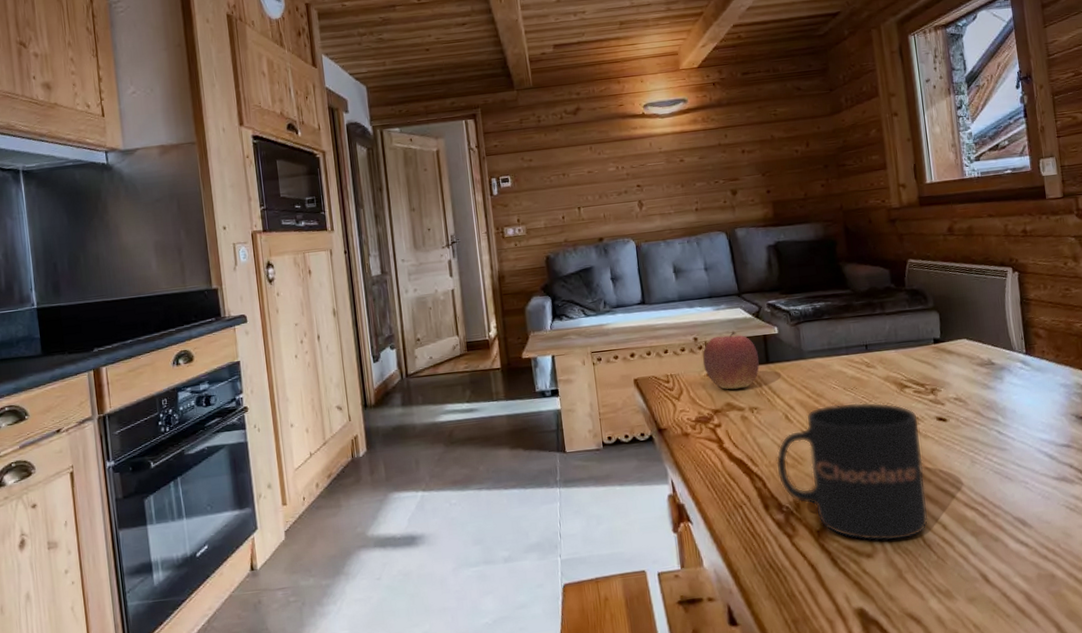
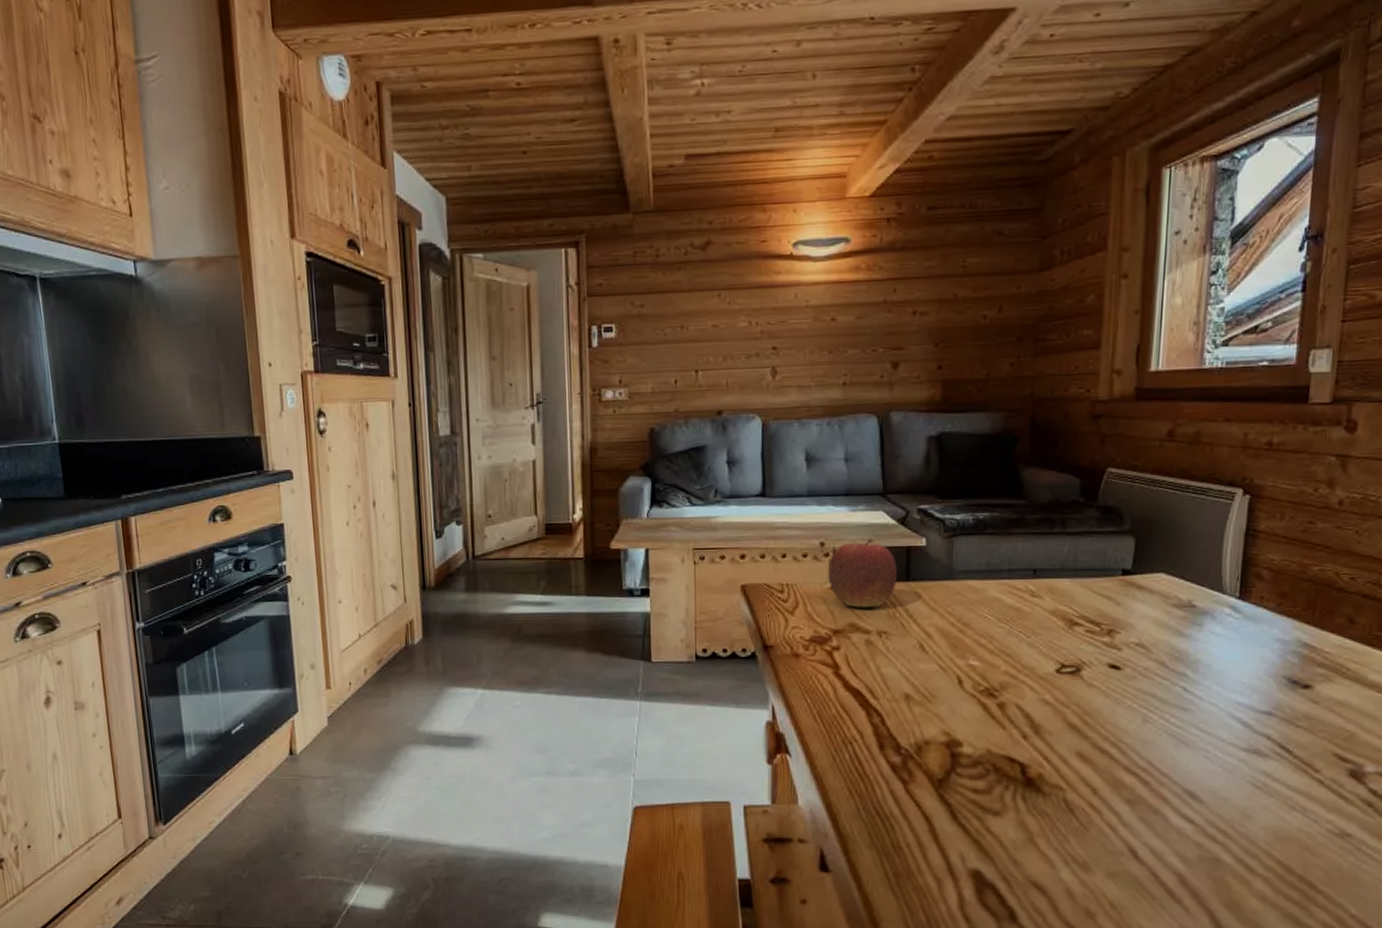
mug: present [776,402,929,541] -> none [899,636,1086,800]

